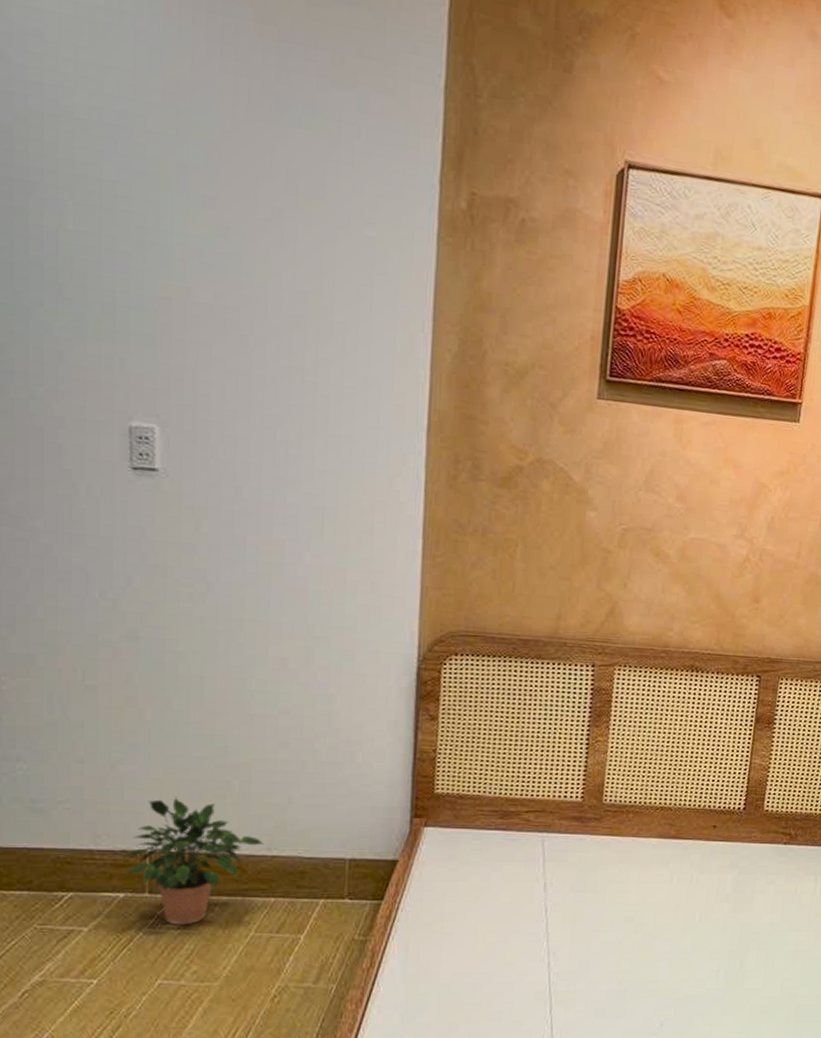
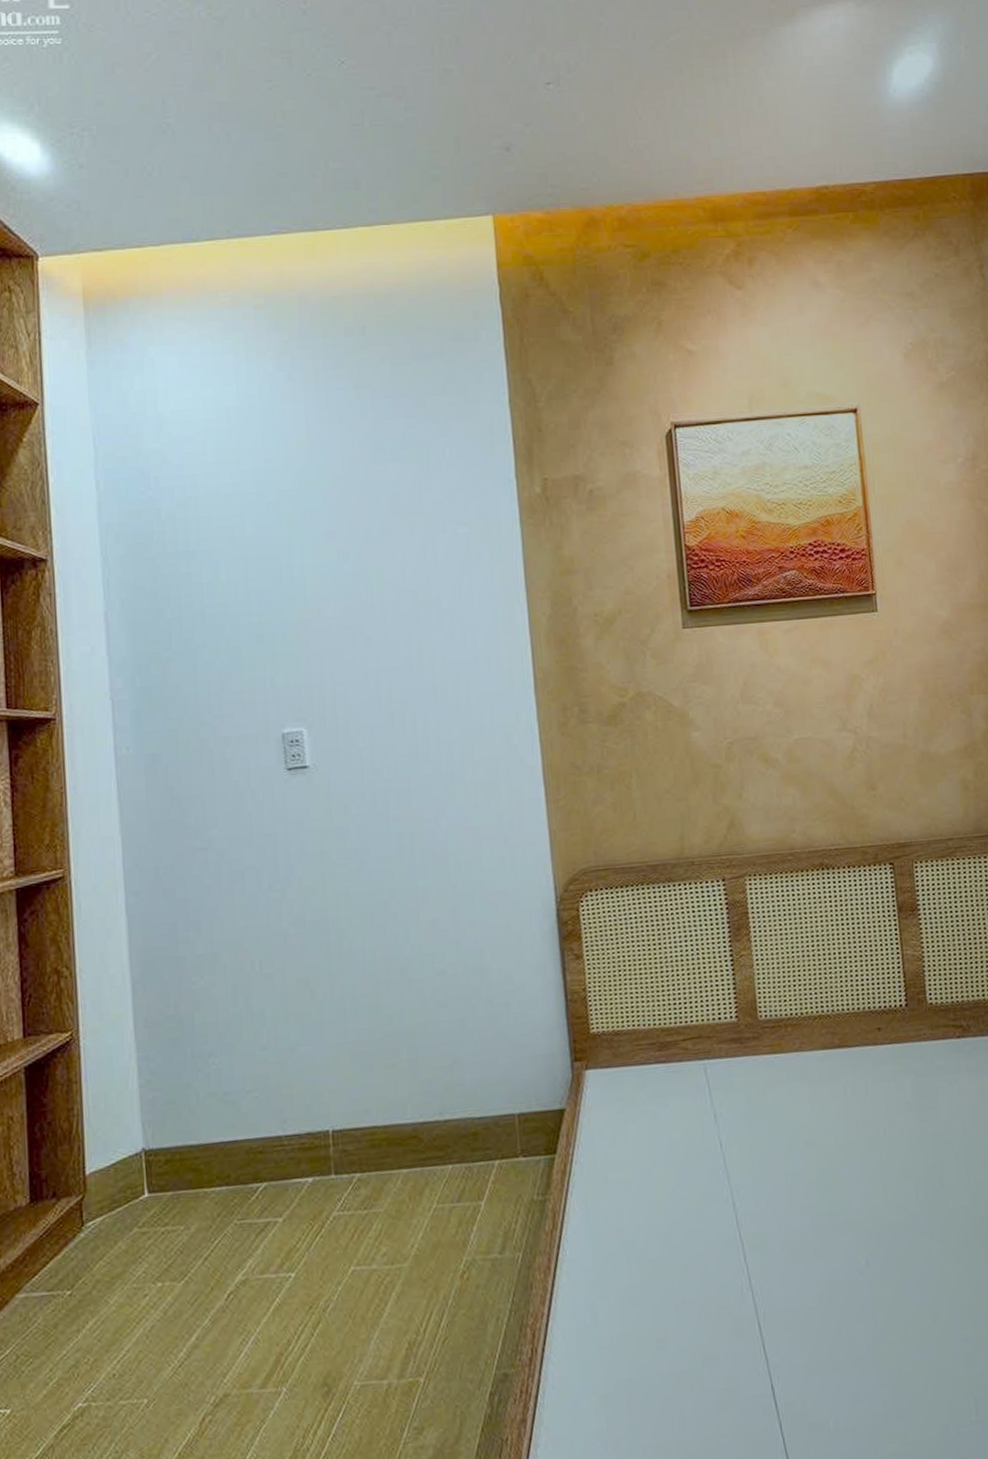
potted plant: present [116,797,265,925] -> none [303,1072,436,1206]

